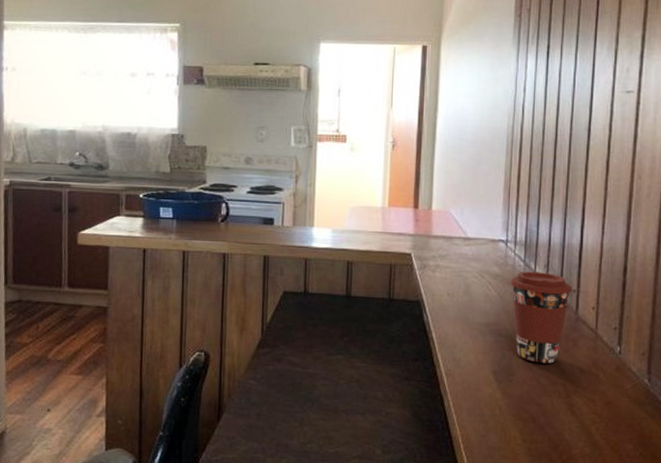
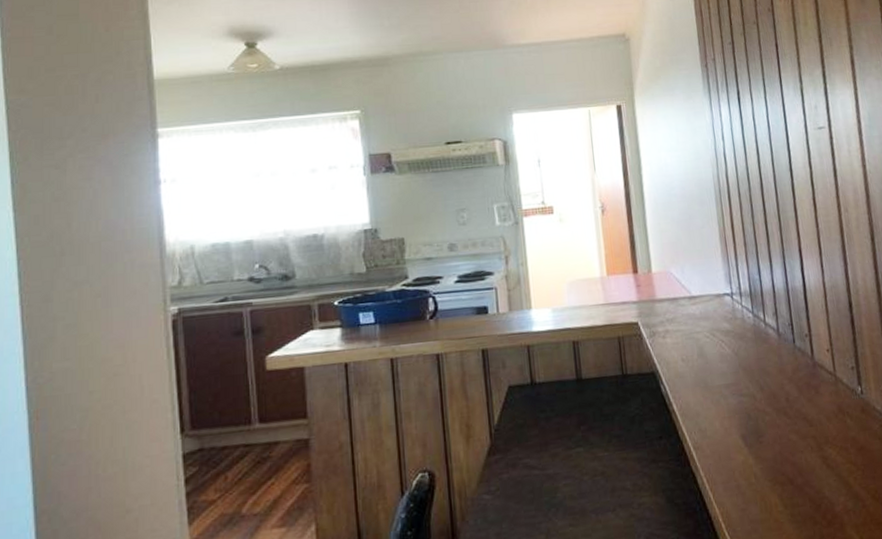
coffee cup: present [510,271,573,364] -> none [742,320,805,419]

